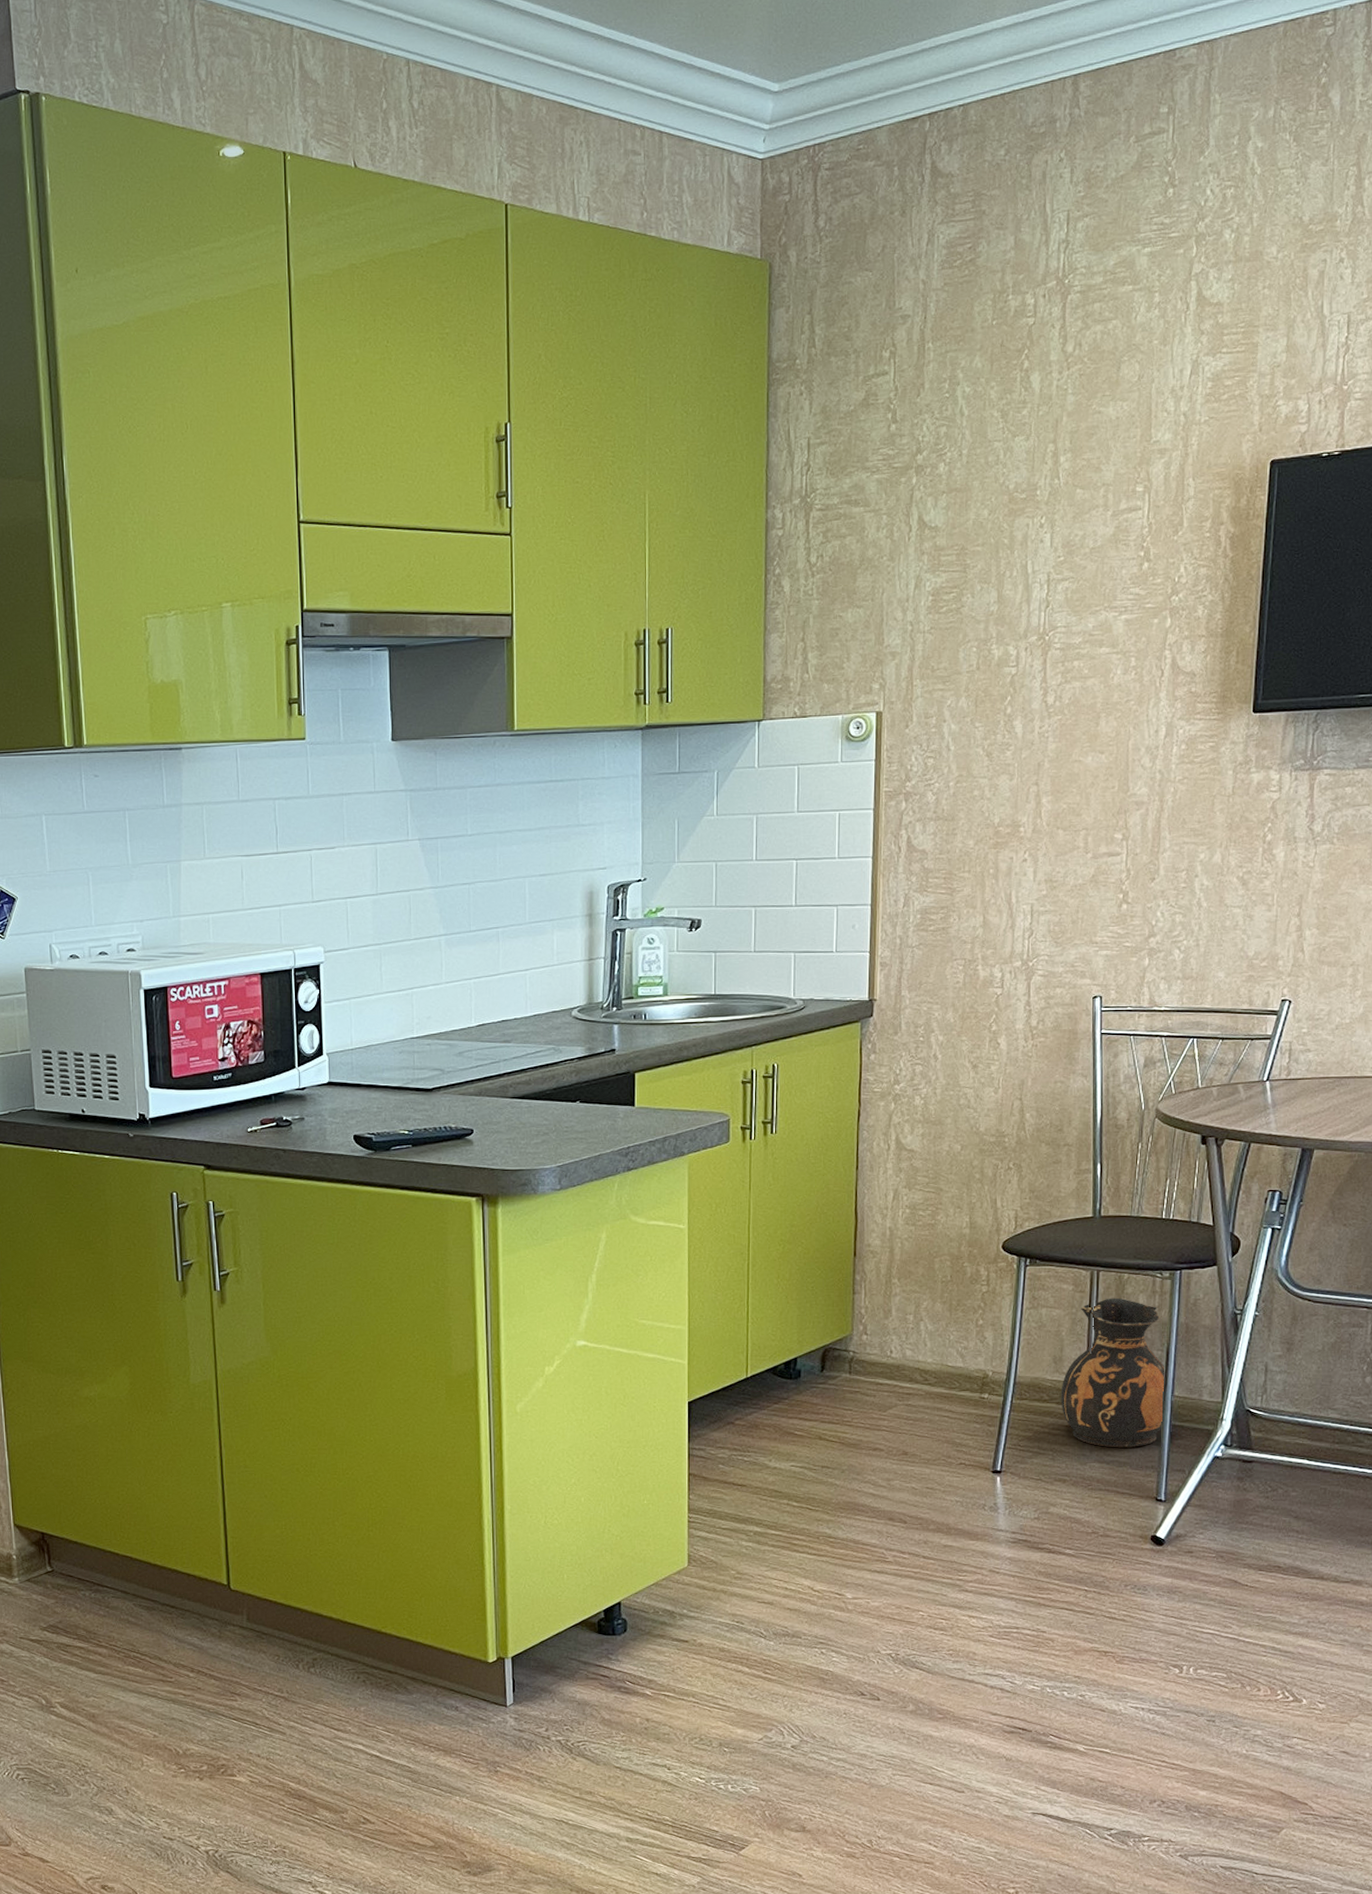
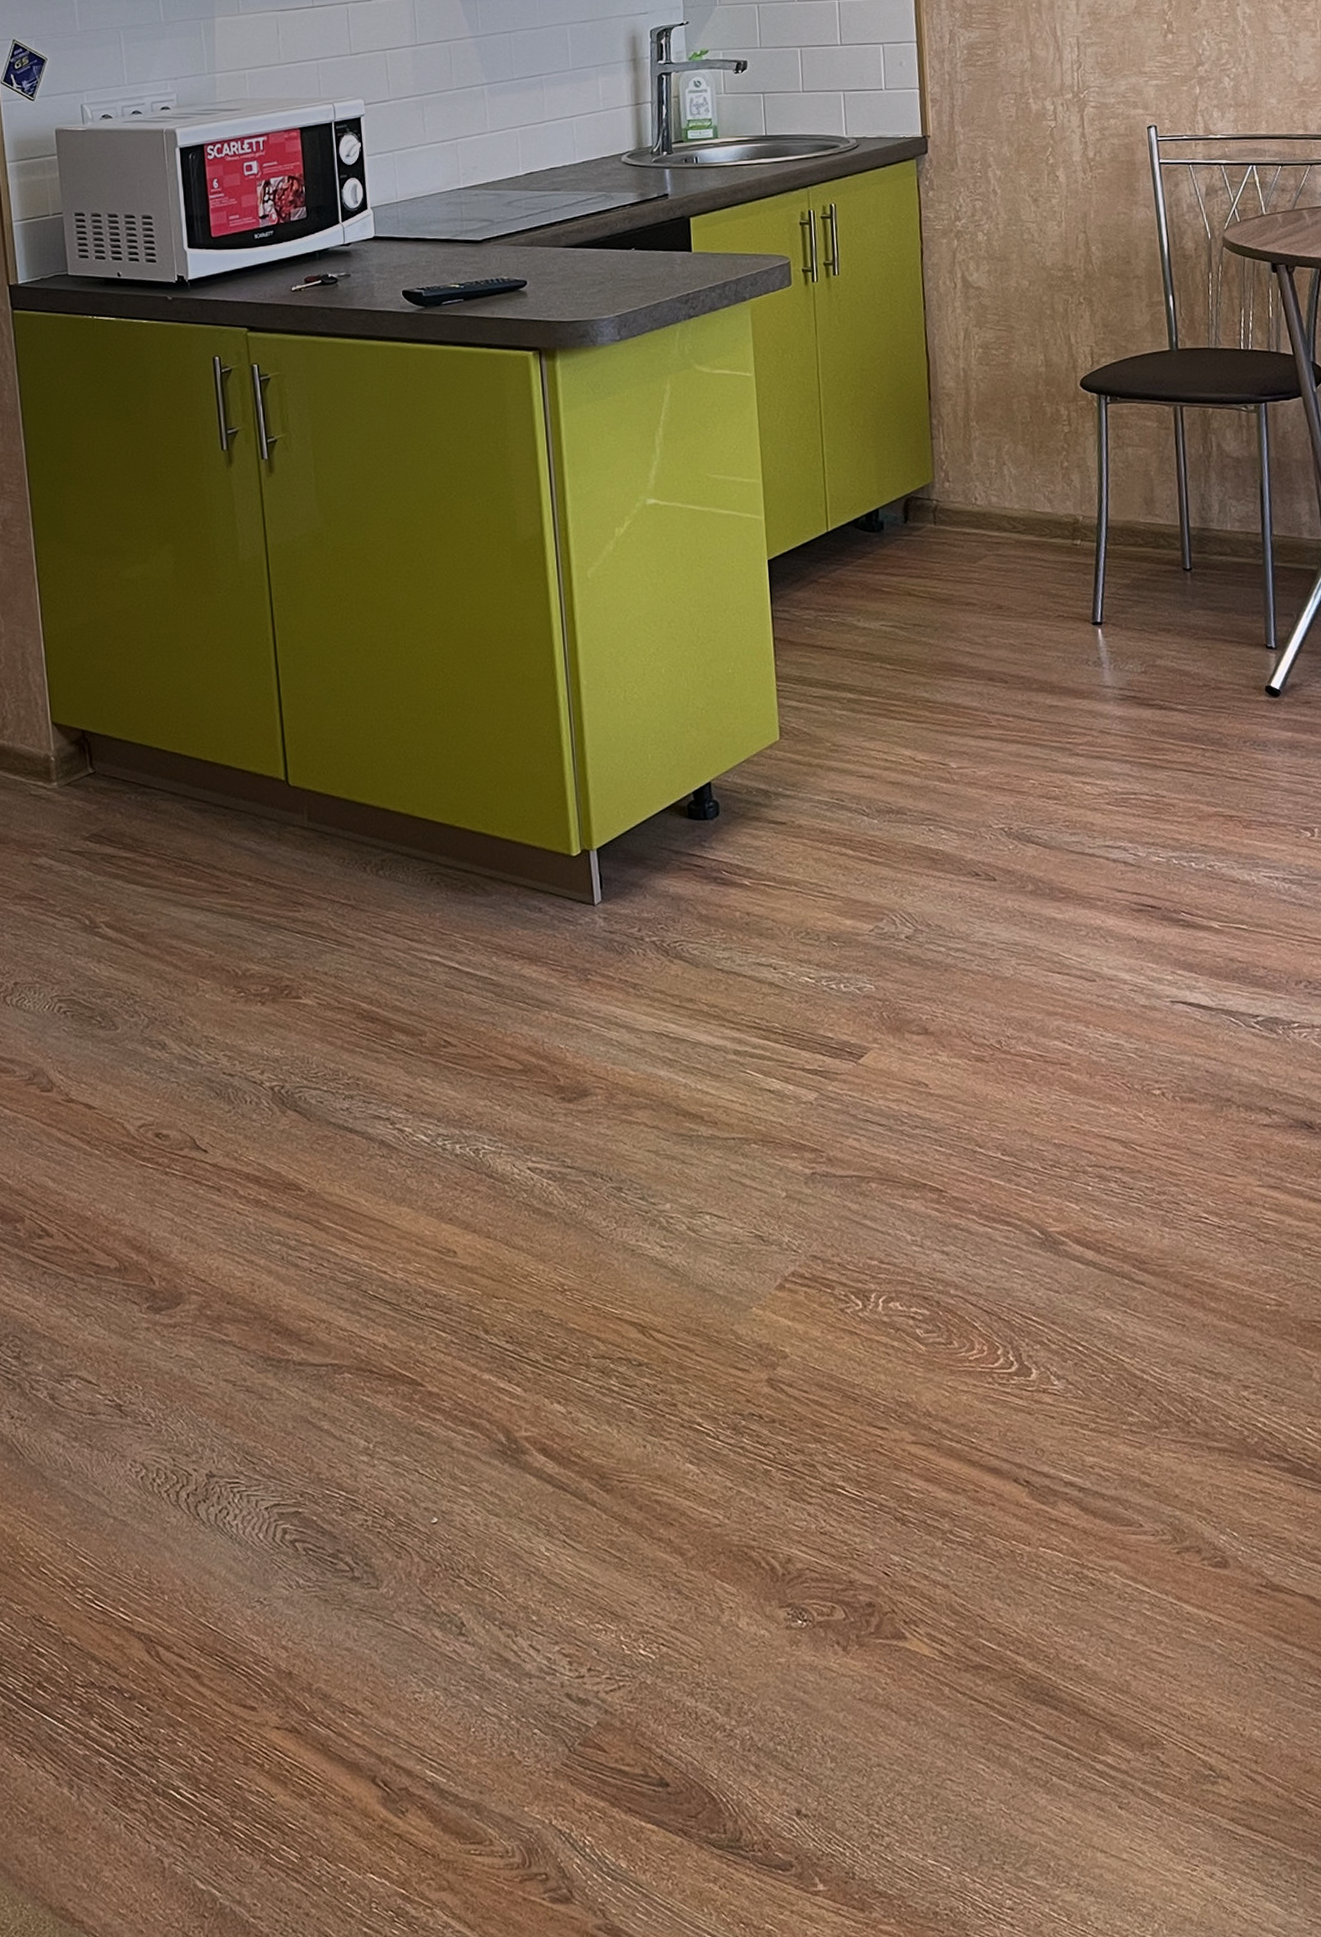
ceramic jug: present [1061,1297,1166,1448] -> none [1155,433,1266,593]

